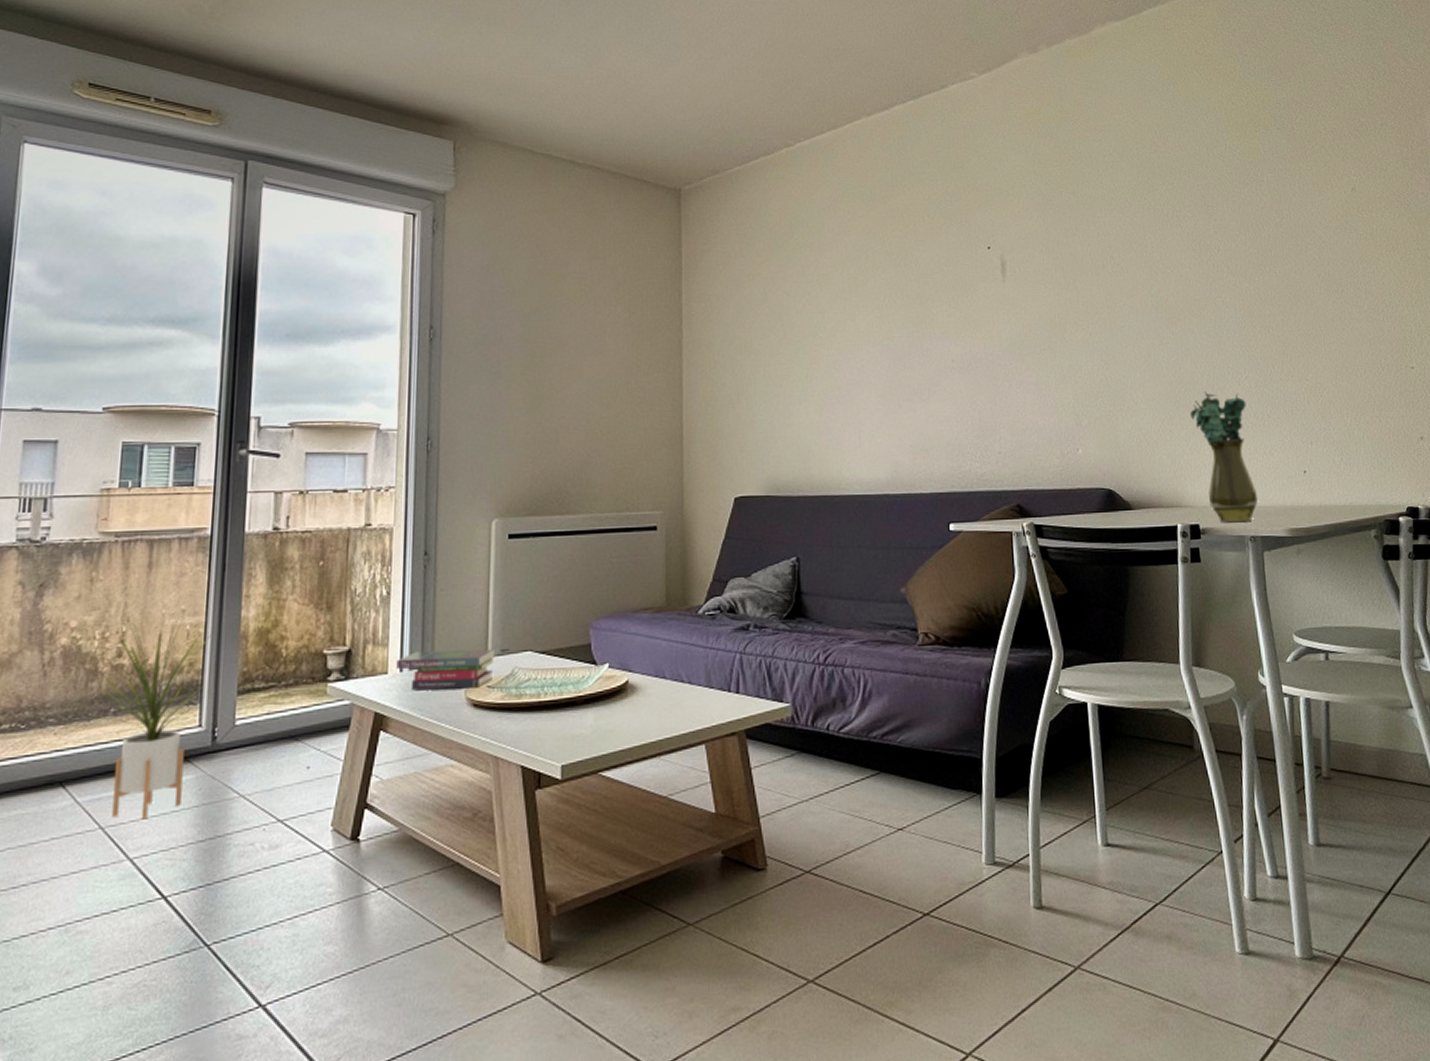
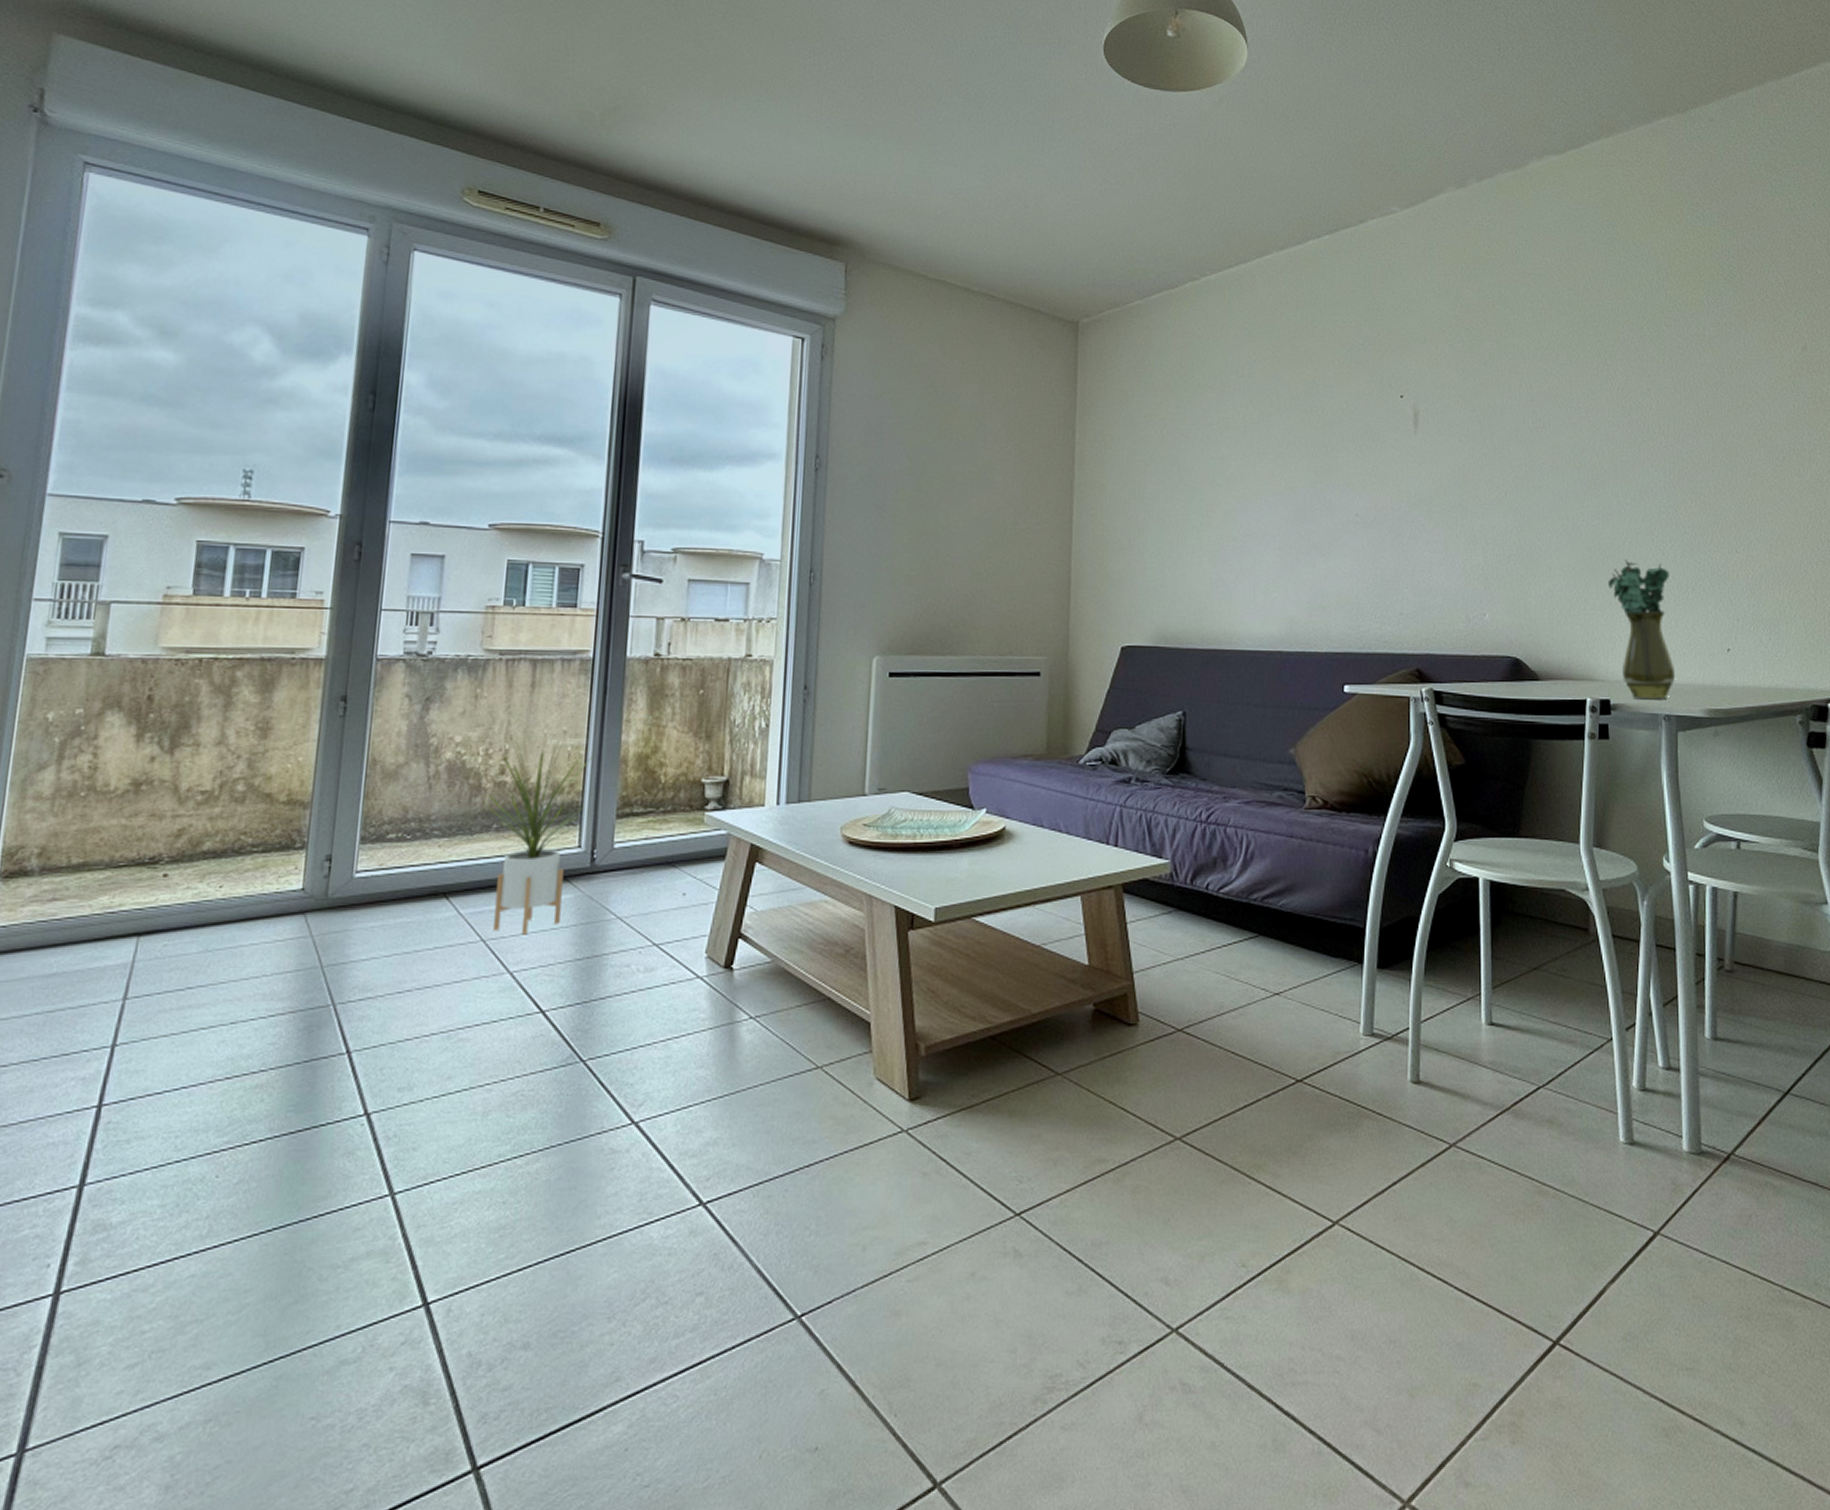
books: present [396,648,495,691] -> none [773,786,872,827]

